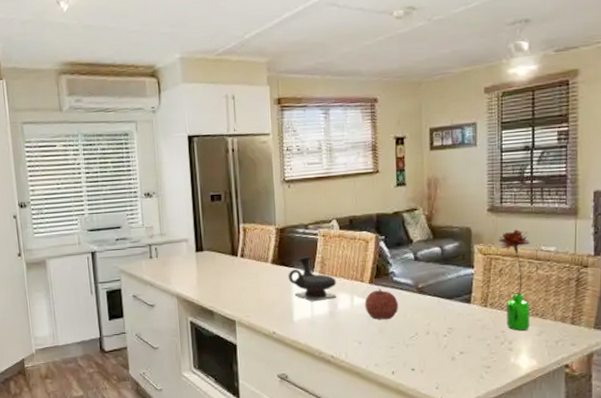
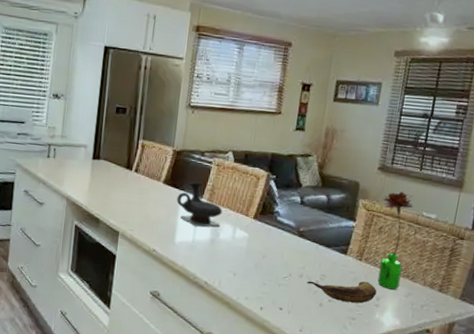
fruit: present [365,288,398,320] -> none [245,225,278,257]
banana: none [435,327,508,351] -> present [306,281,377,303]

